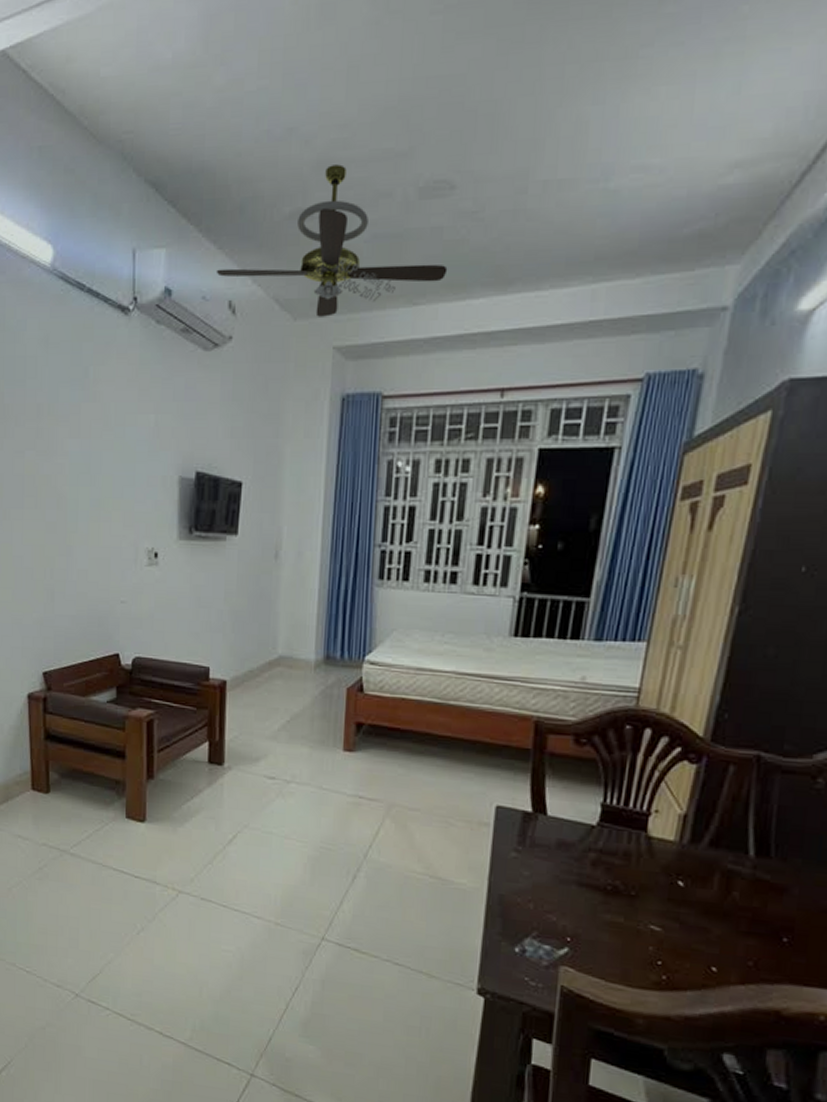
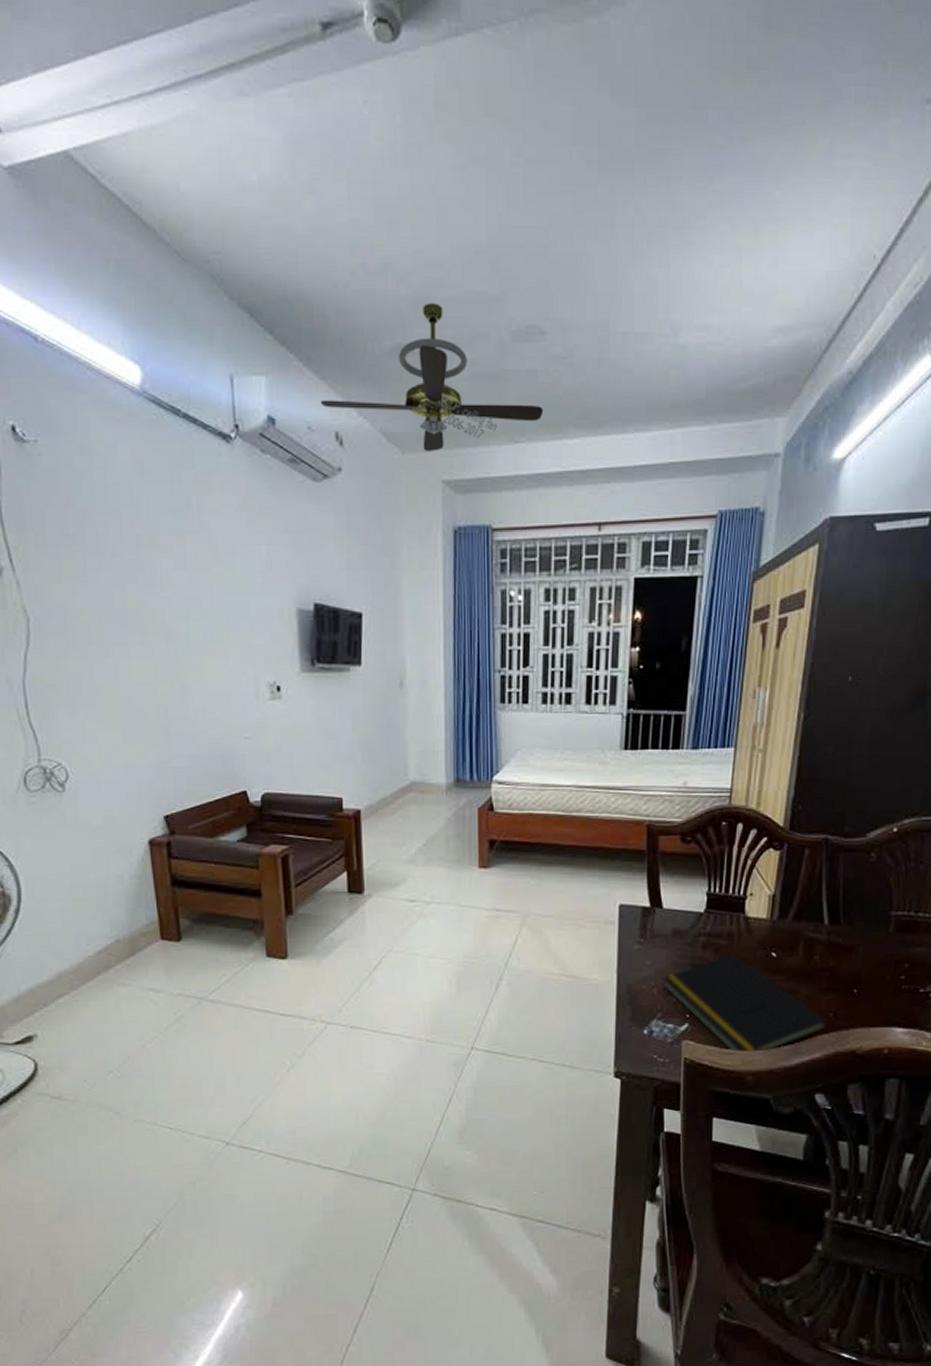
notepad: none [539,875,746,995] -> present [661,953,828,1052]

